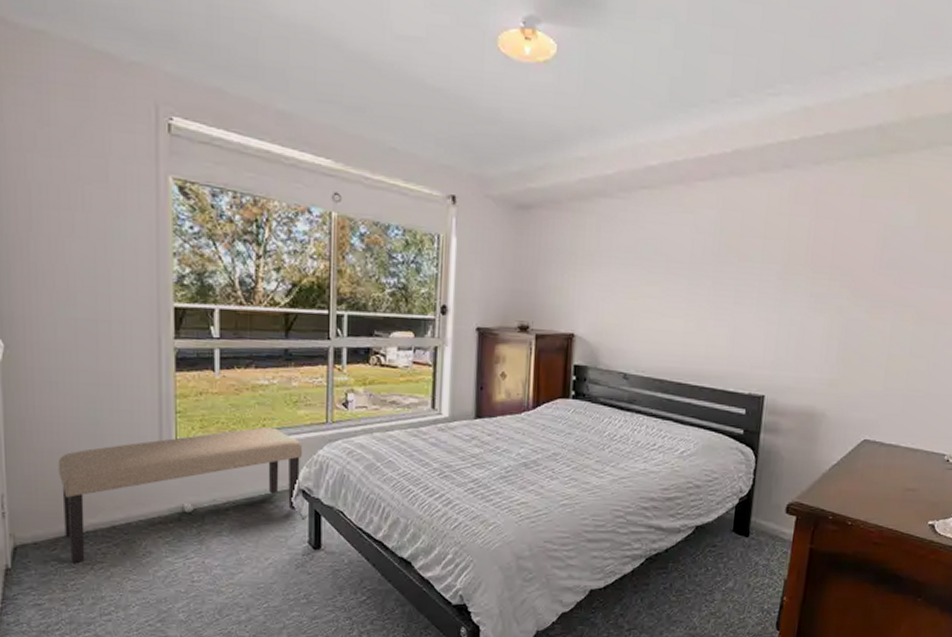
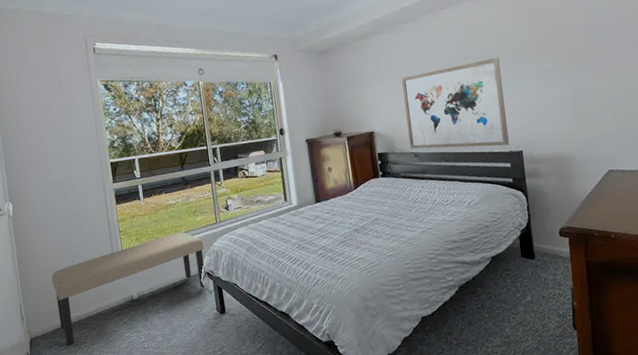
wall art: none [620,263,762,386] -> present [401,57,509,149]

